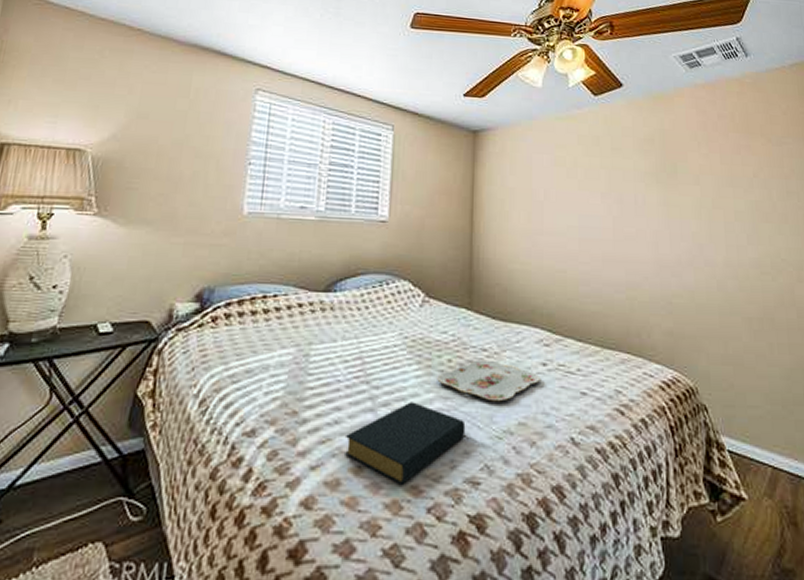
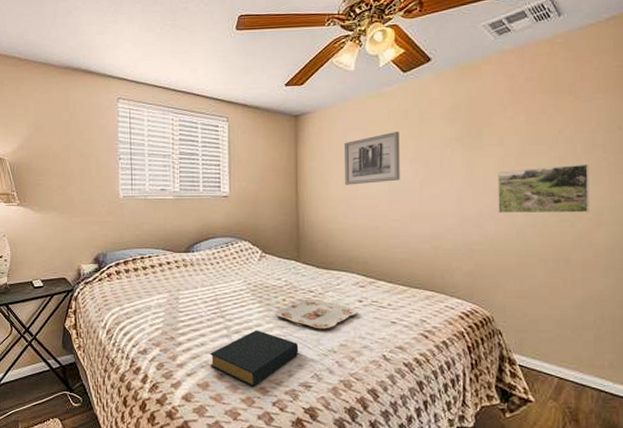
wall art: none [529,160,591,218] -> present [345,132,400,185]
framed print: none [695,211,790,266] -> present [497,164,590,214]

